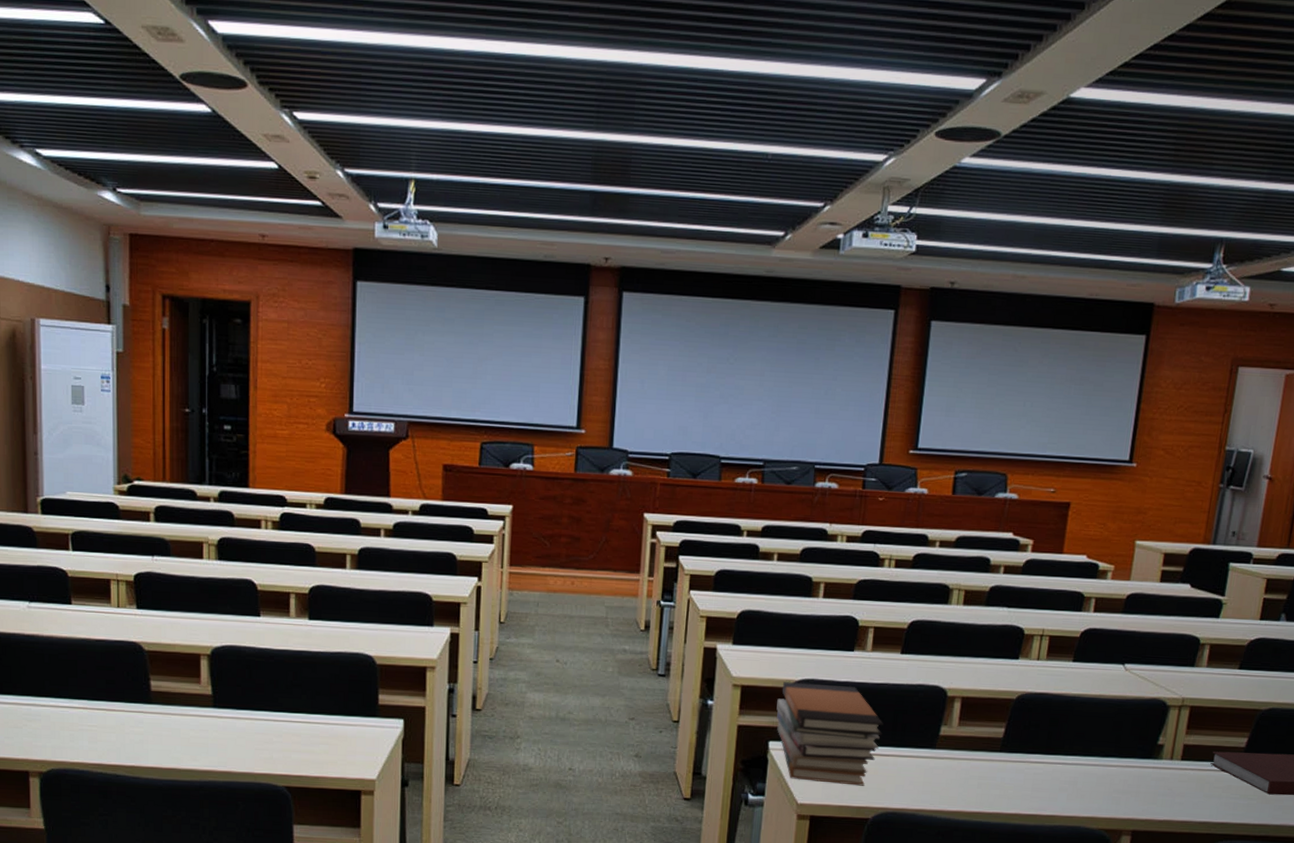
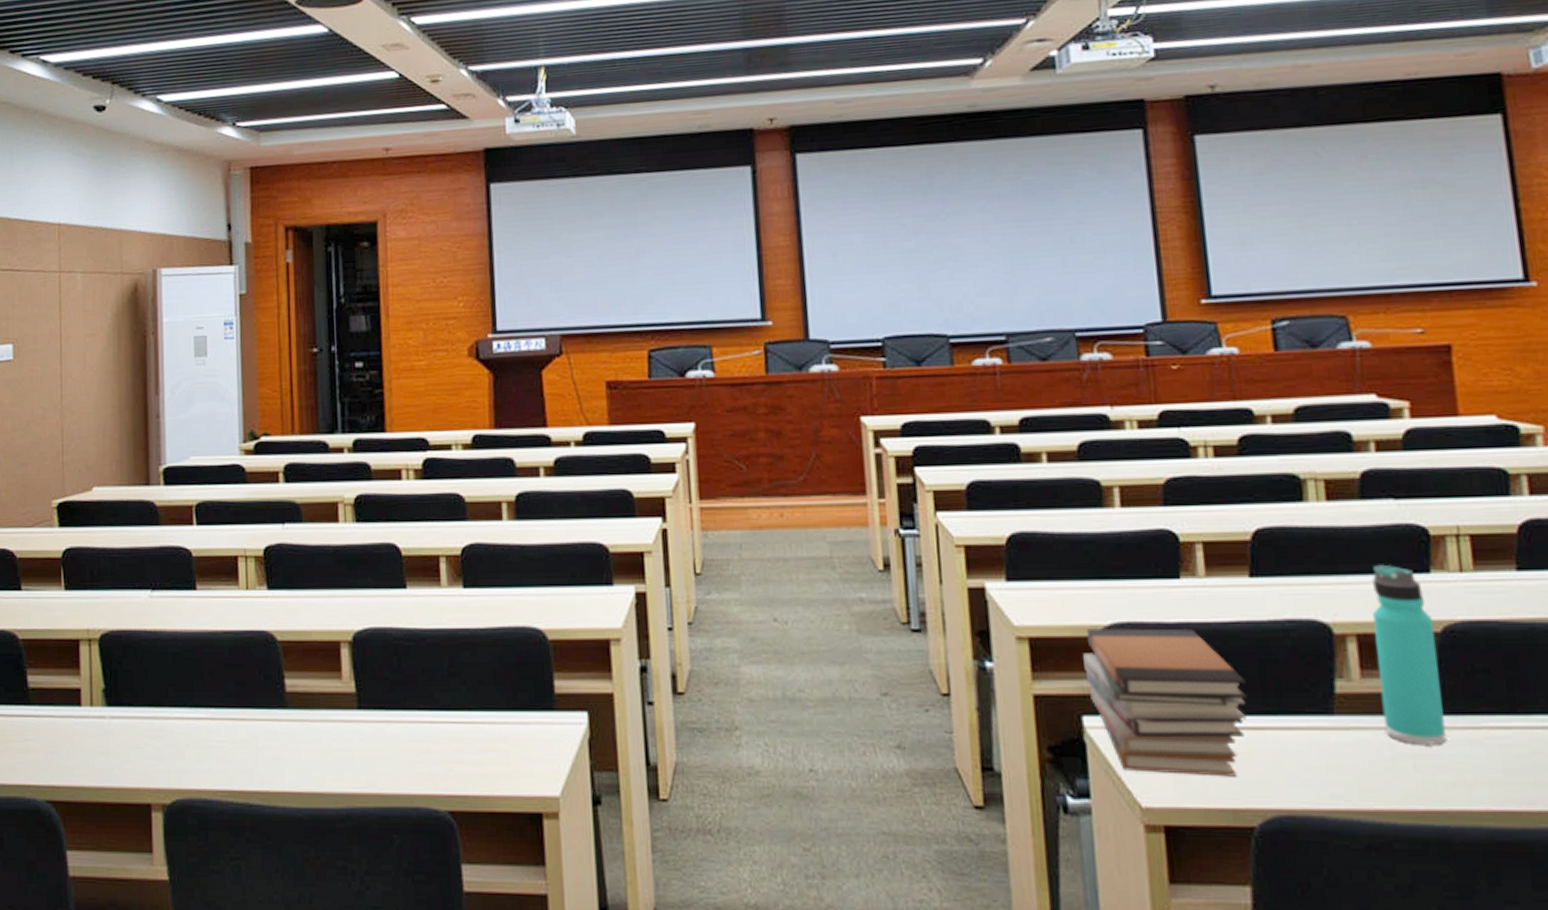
thermos bottle: none [965,651,1013,771] -> present [1372,564,1448,745]

